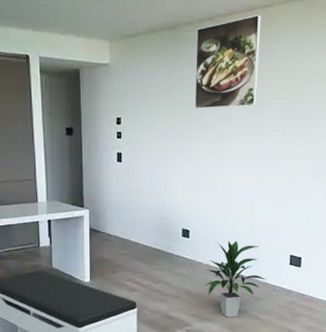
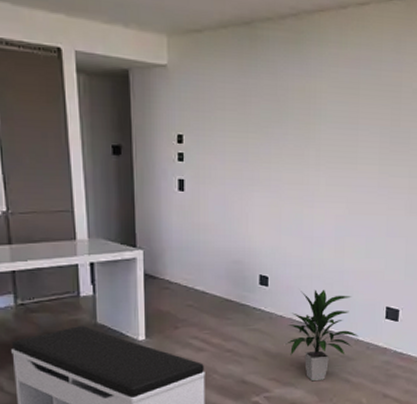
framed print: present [194,14,261,109] -> none [274,13,355,128]

